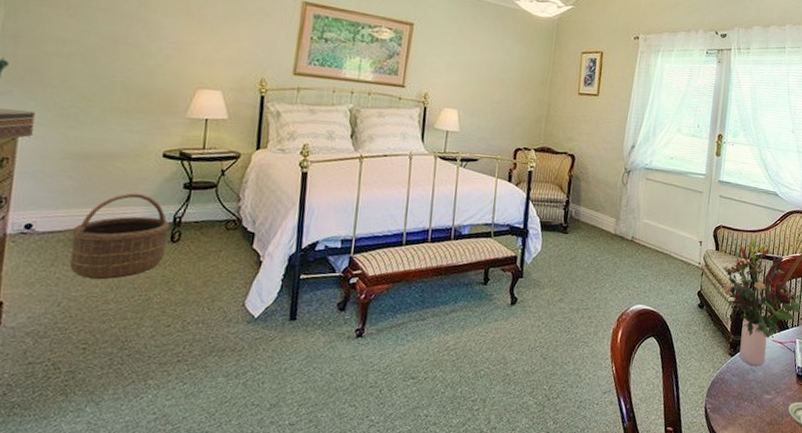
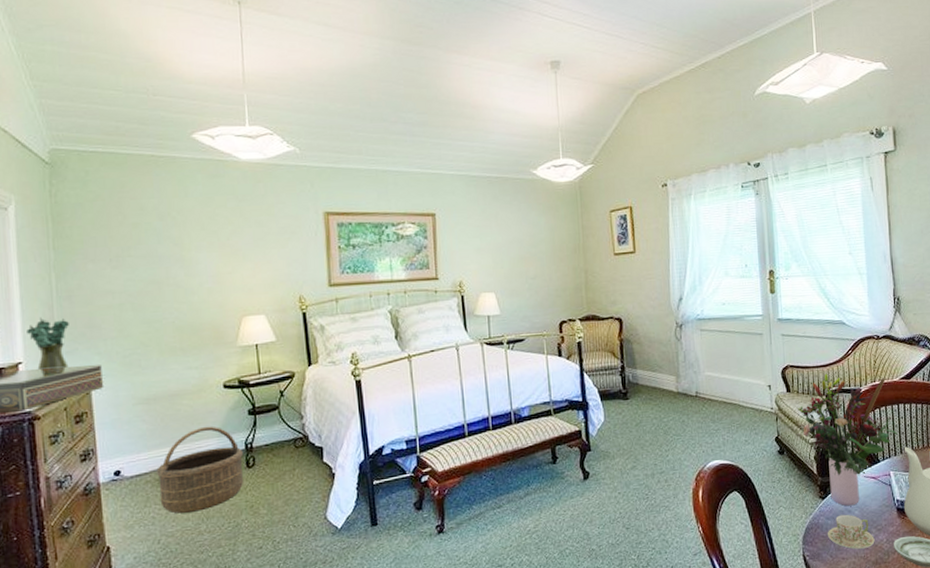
teacup: none [730,373,773,408] -> present [828,514,875,550]

